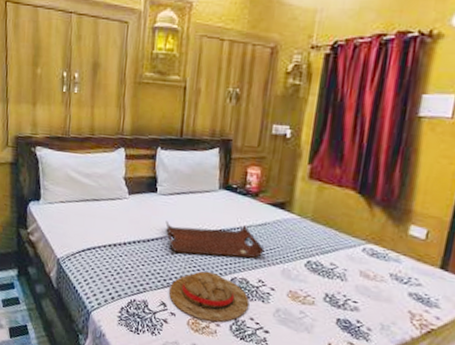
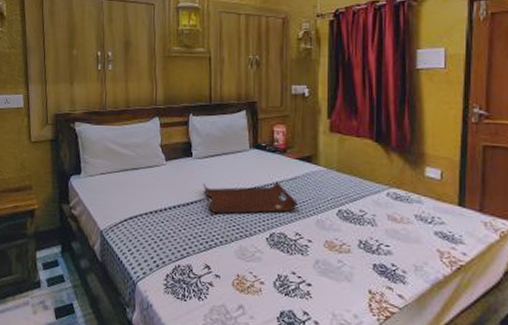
straw hat: present [168,271,250,322] -> none [211,229,290,280]

